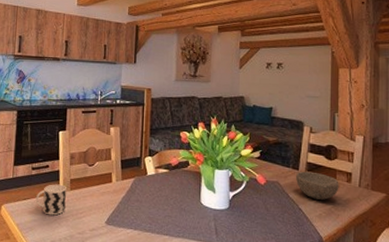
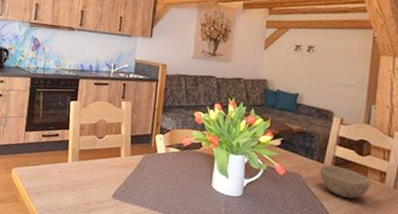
cup: present [35,184,66,216] -> none [44,152,75,184]

